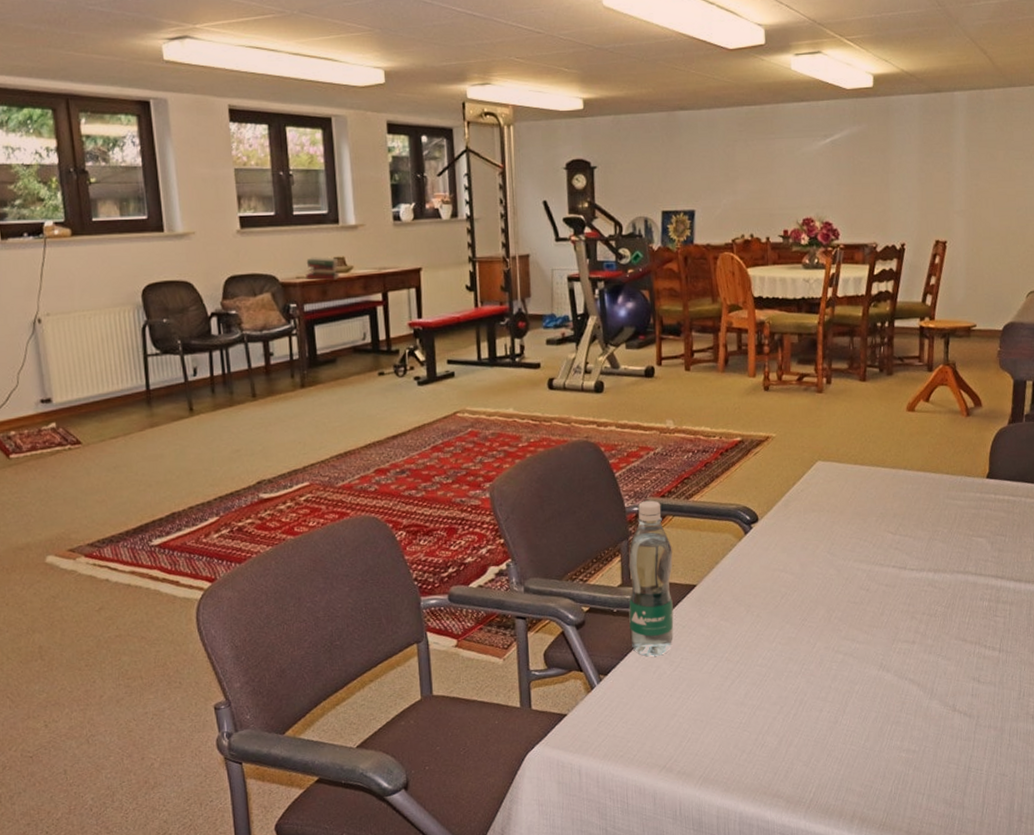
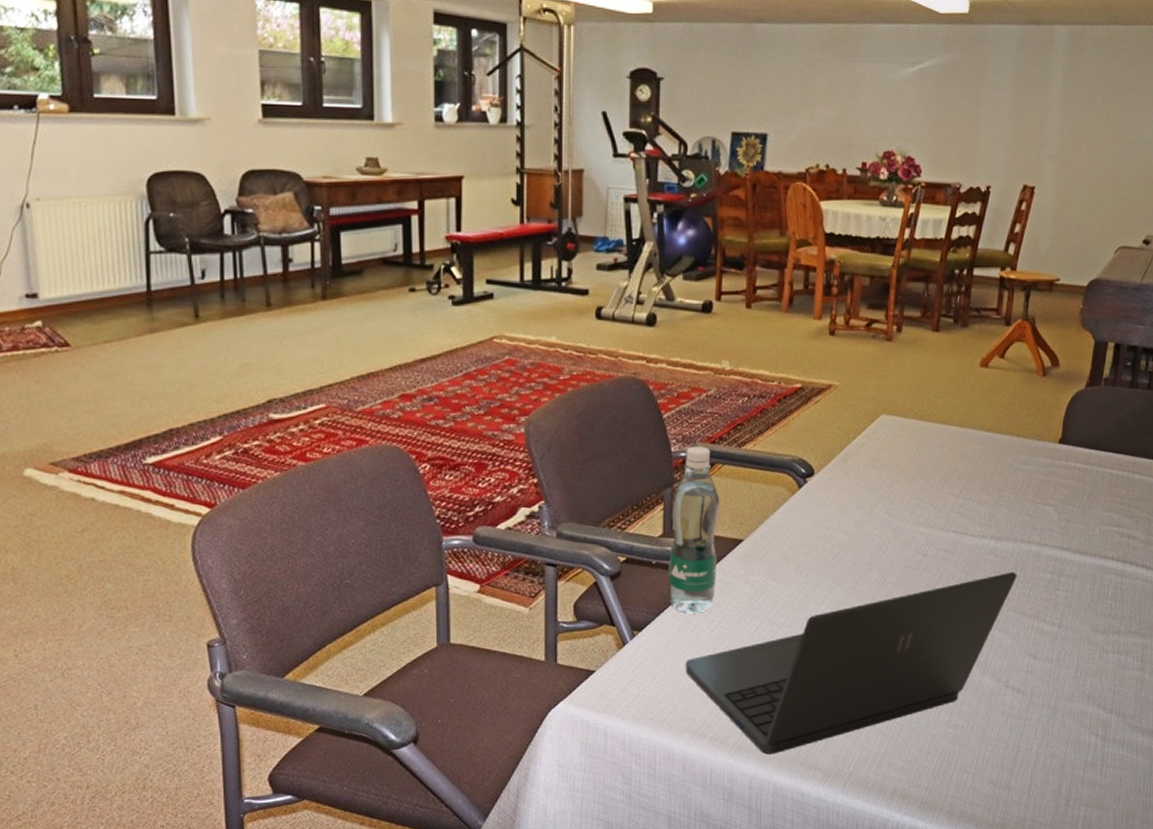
books: present [306,257,340,281] -> none [334,156,372,183]
laptop: none [650,601,956,786] -> present [685,571,1017,755]

